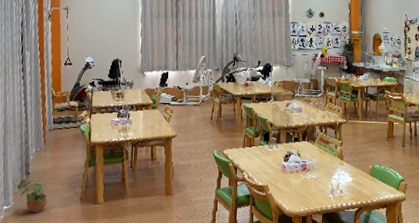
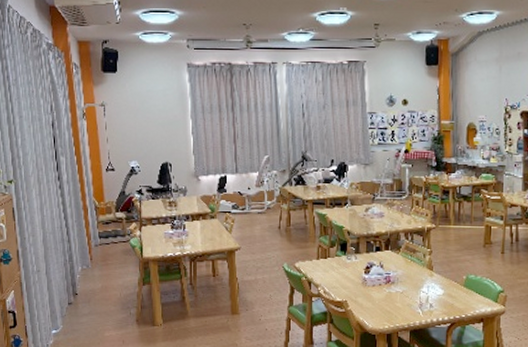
potted plant: present [17,178,48,213] -> none [64,300,100,337]

